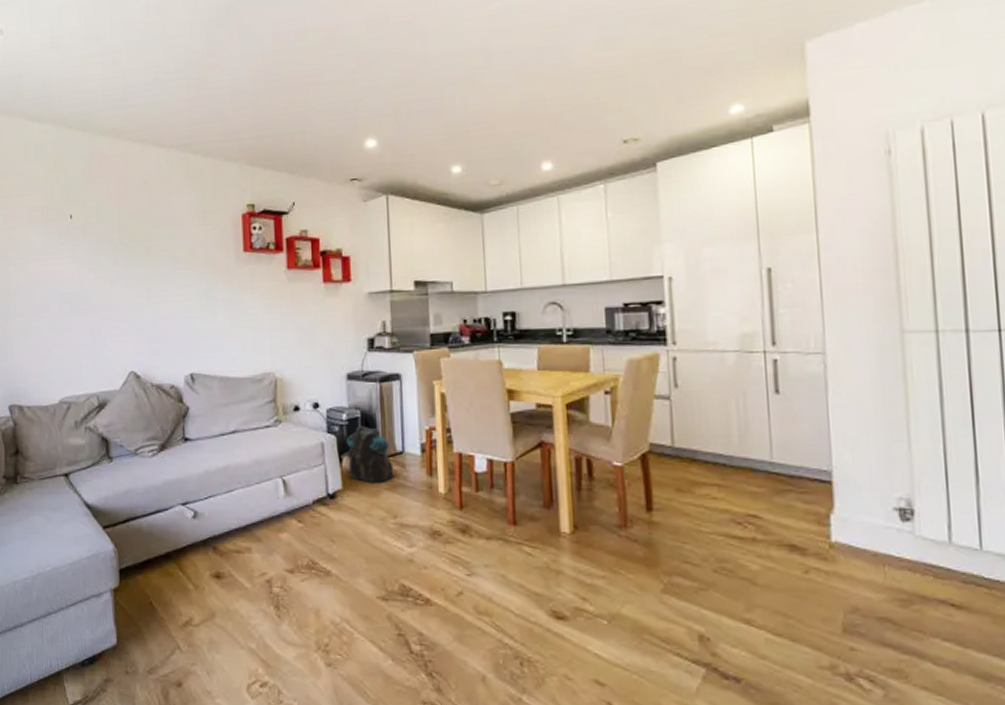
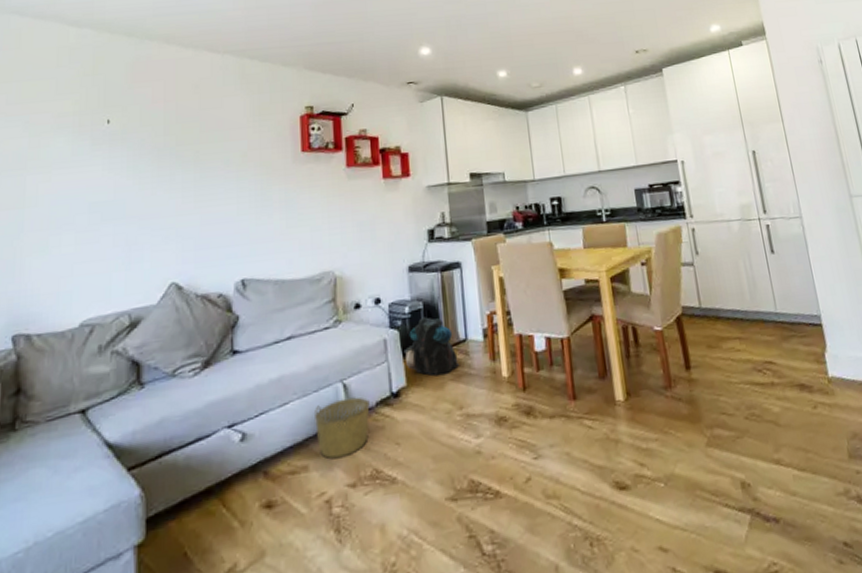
basket: none [257,493,307,546] -> present [315,397,370,460]

